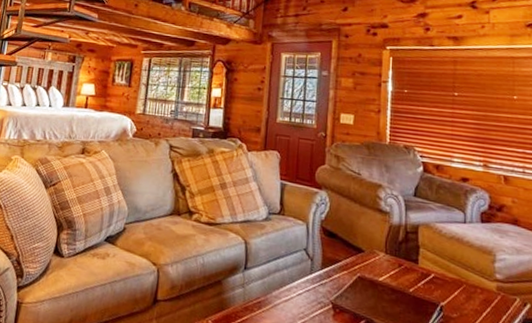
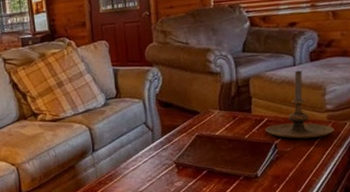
candle holder: none [431,228,503,309] -> present [265,70,334,139]

